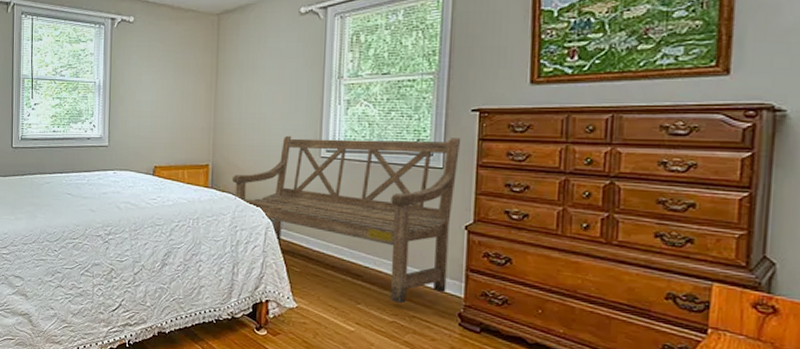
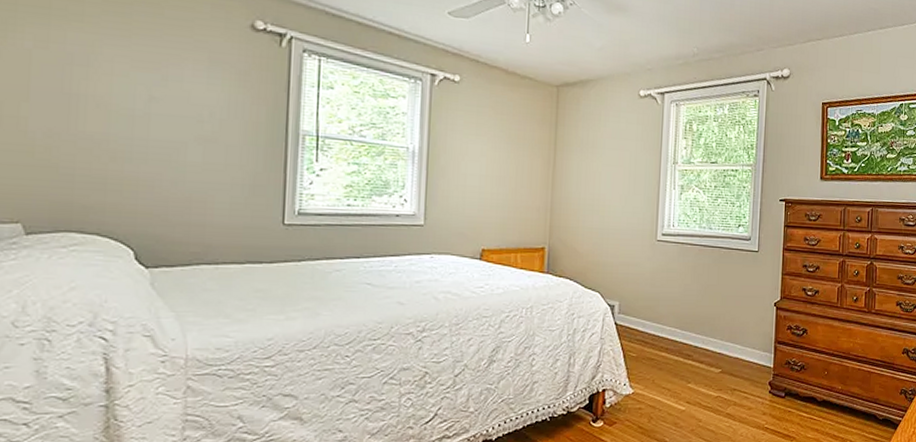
bench: present [233,135,462,304] -> none [570,218,772,379]

